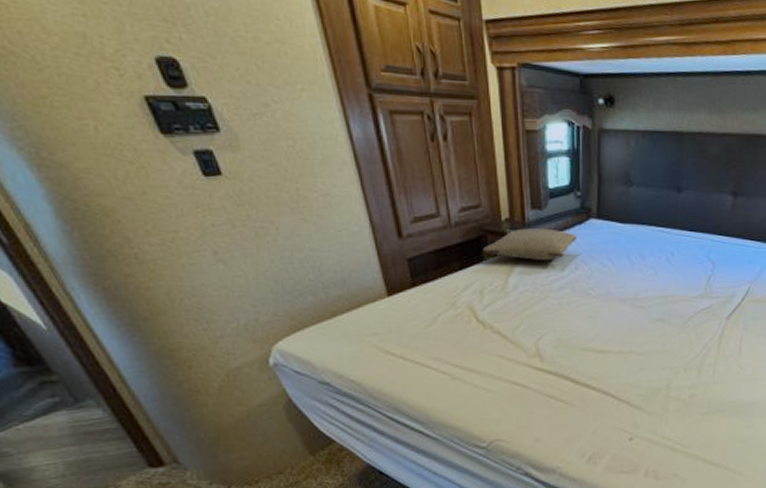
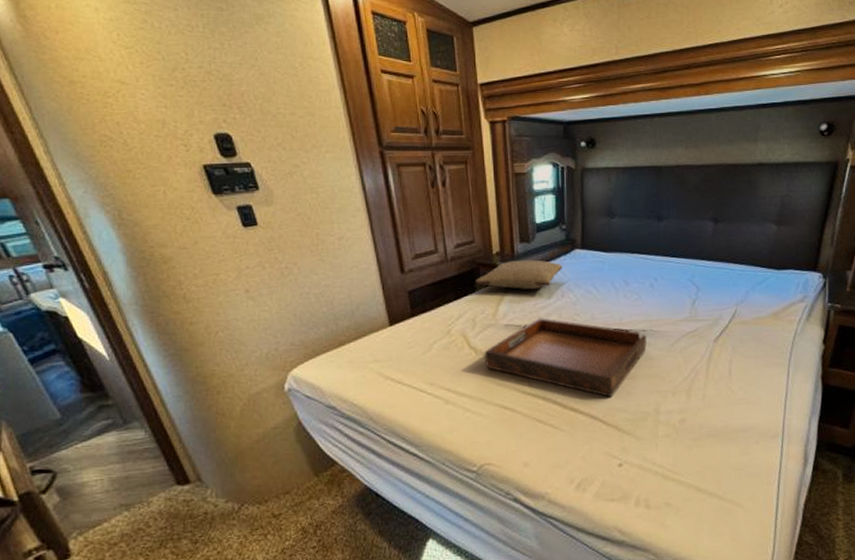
serving tray: none [492,291,662,373] -> present [484,318,647,397]

